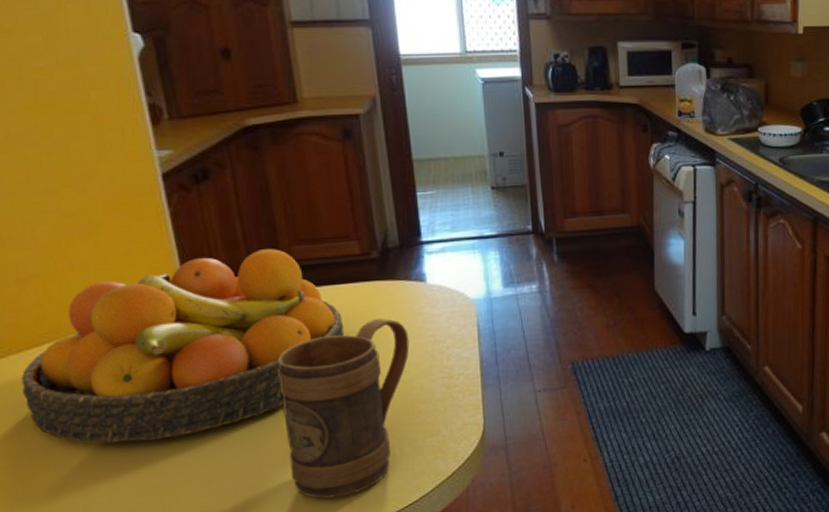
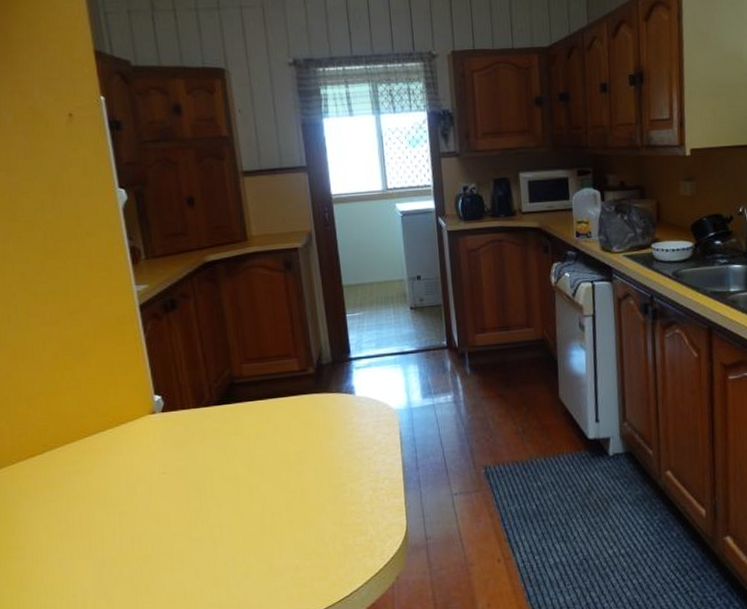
fruit bowl: present [21,249,345,444] -> none [28,367,286,539]
mug: present [278,318,410,499] -> none [230,428,341,592]

